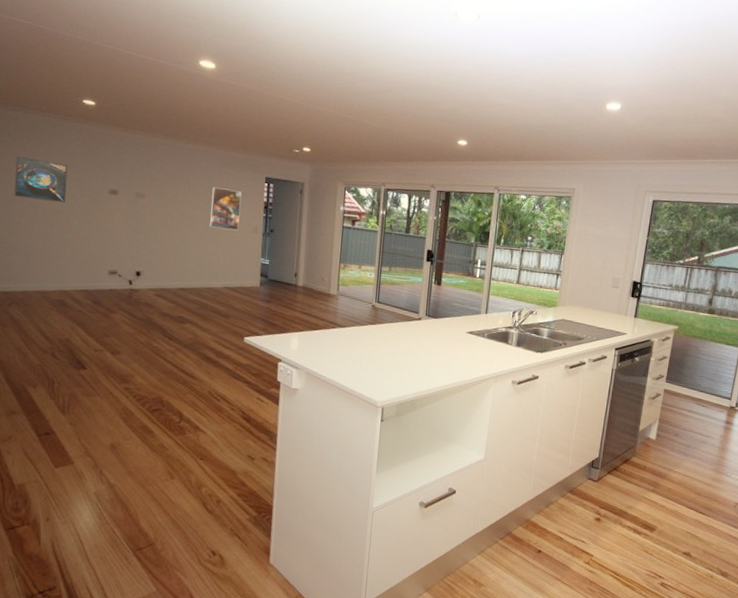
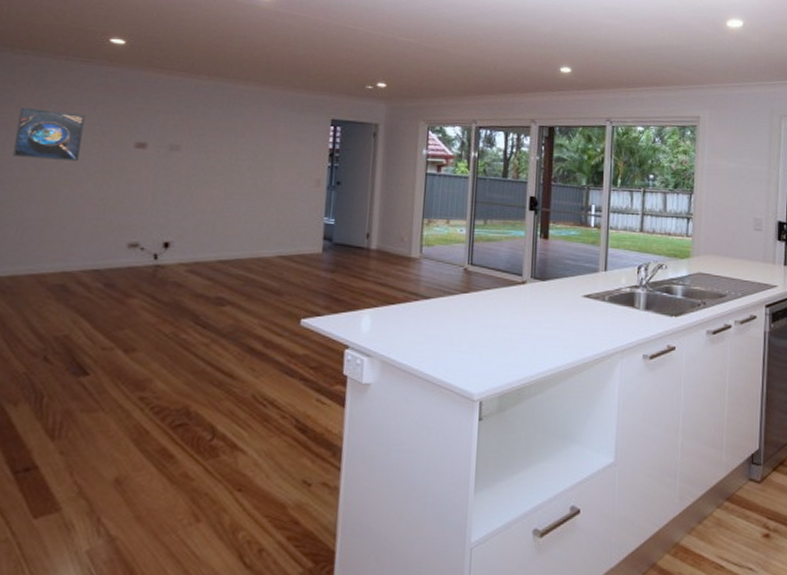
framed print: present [210,186,242,231] -> none [261,133,302,185]

